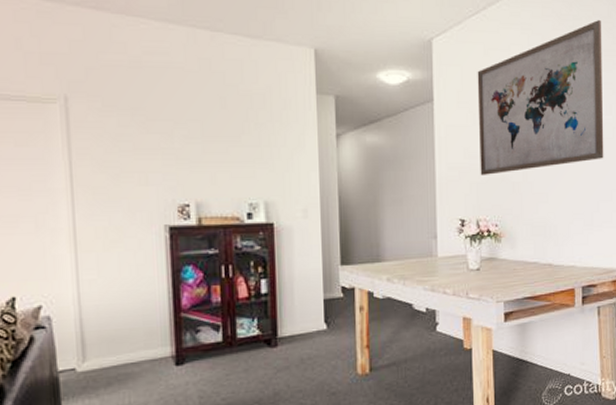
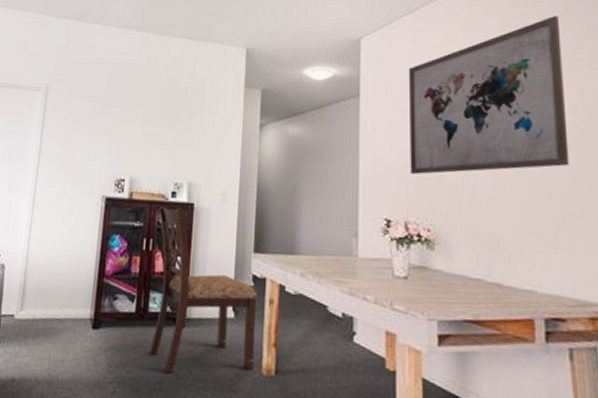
chair: none [234,230,350,393] -> present [150,207,258,374]

